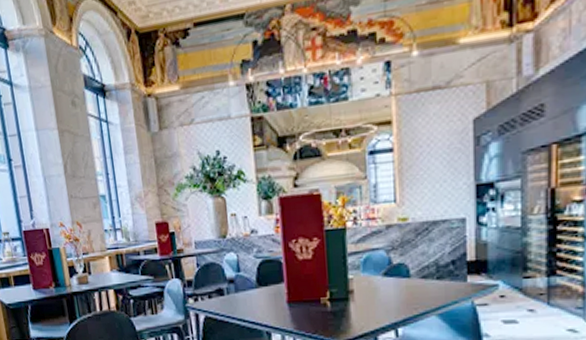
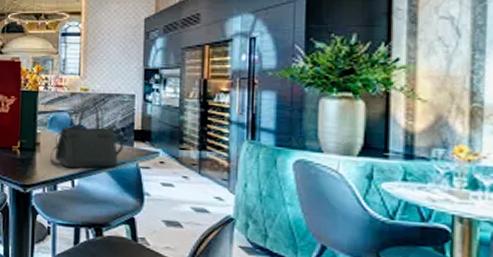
handbag: none [367,232,454,316] -> present [50,100,123,168]

